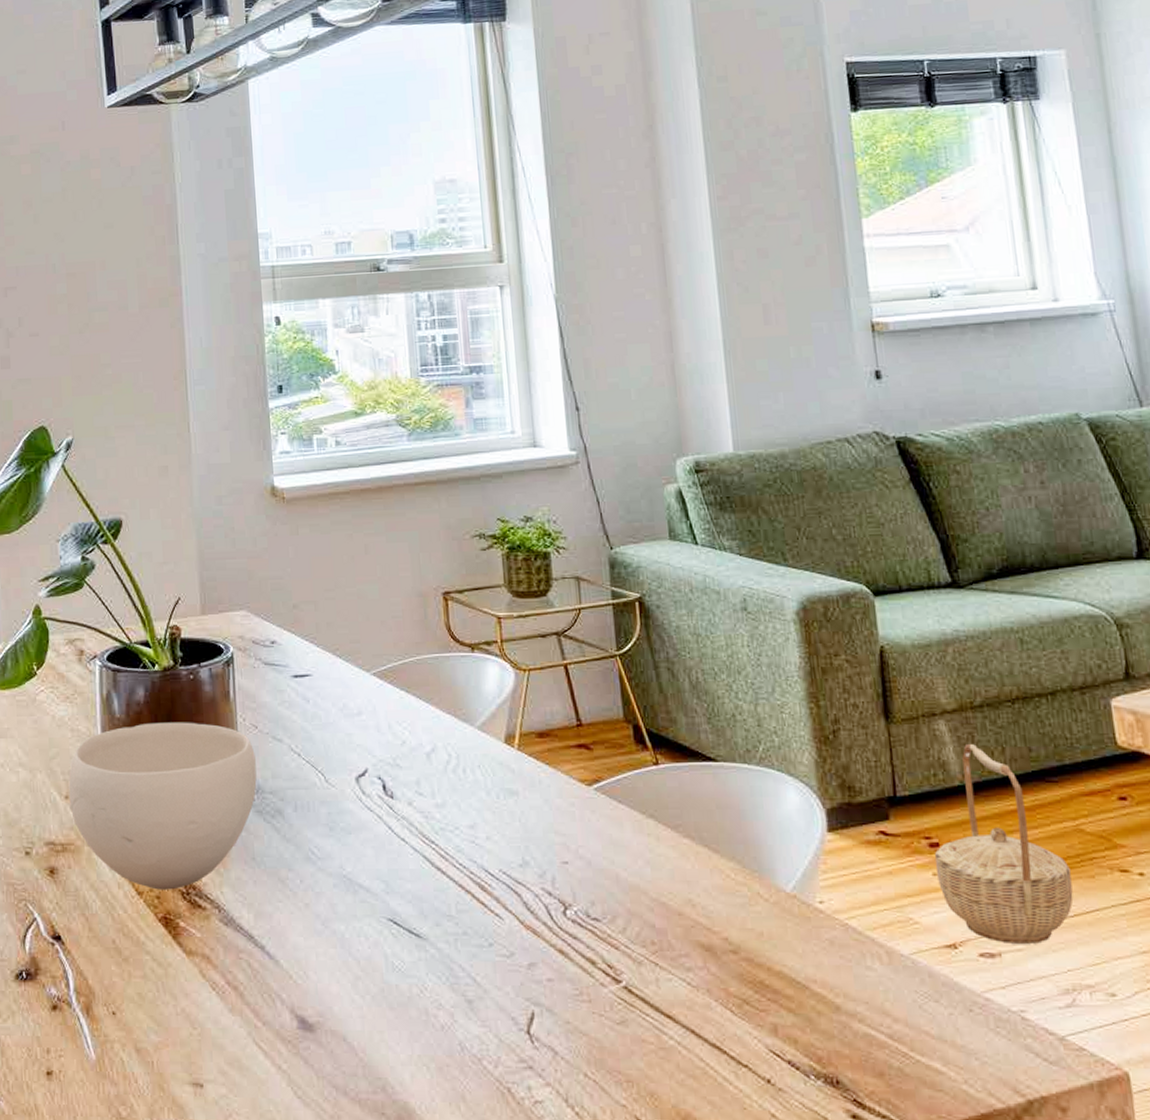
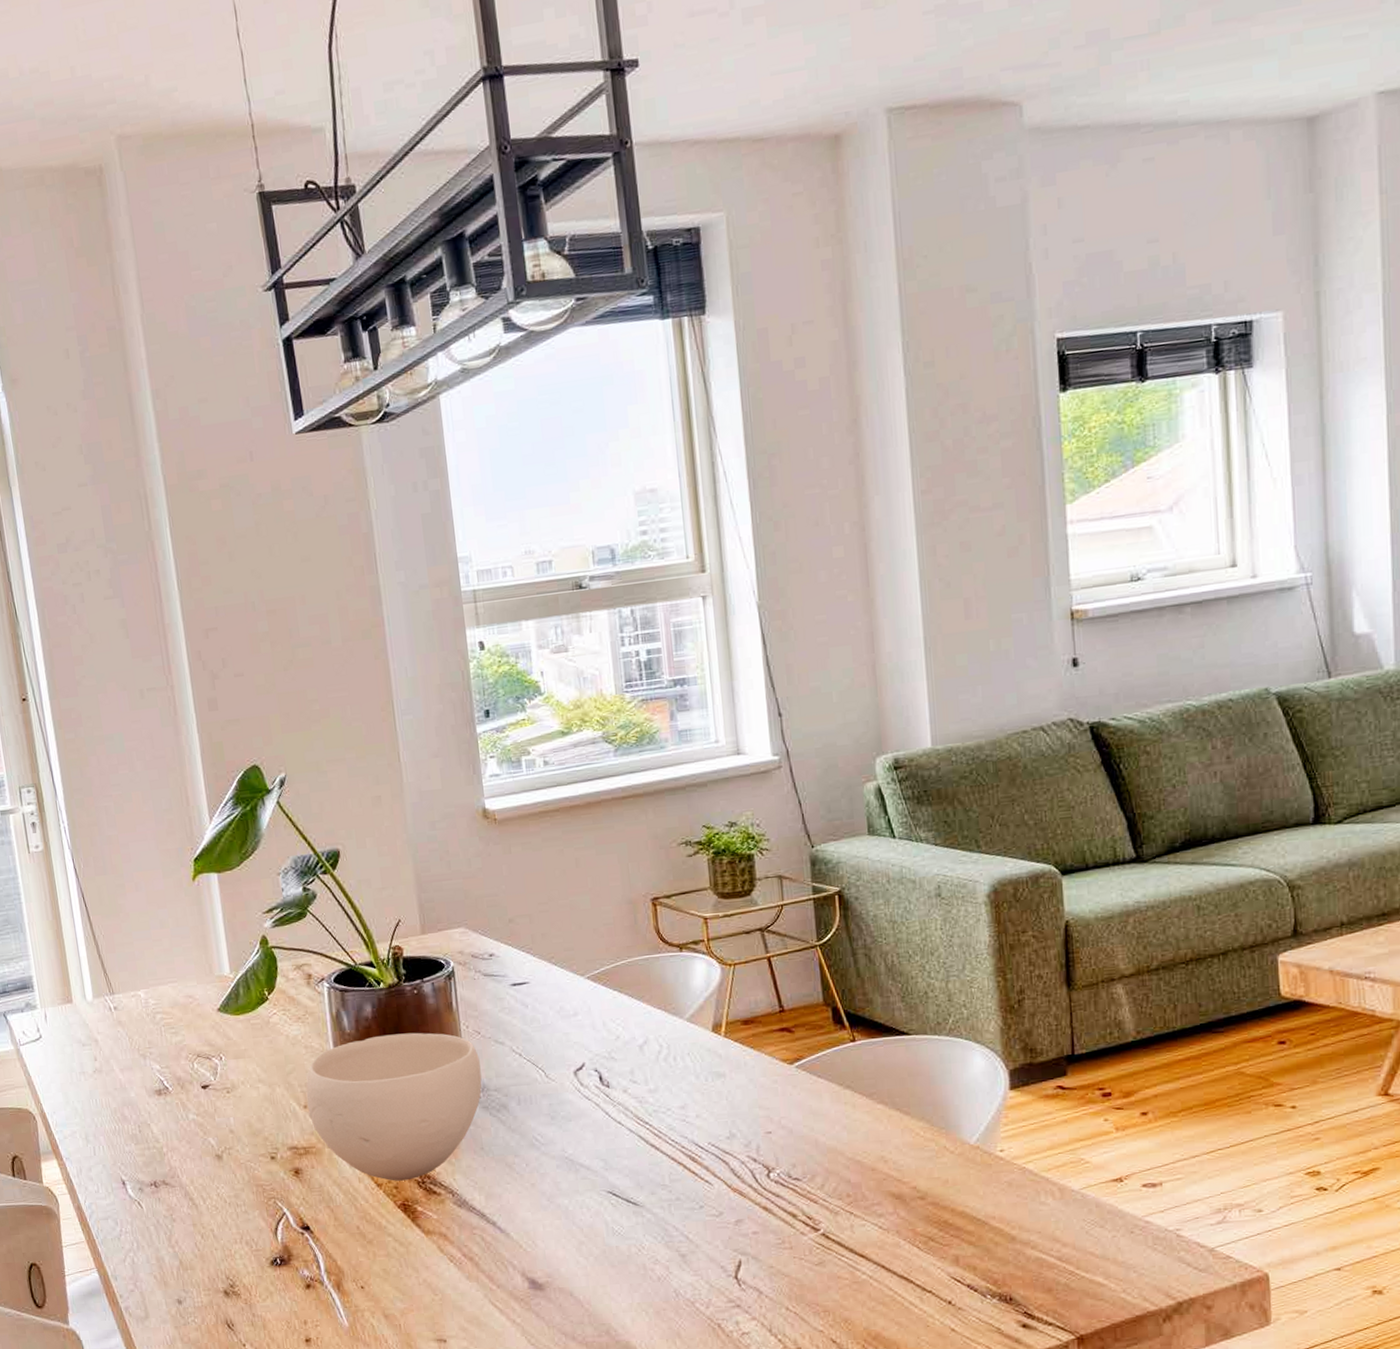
basket: present [934,744,1074,945] -> none [1106,1004,1230,1175]

